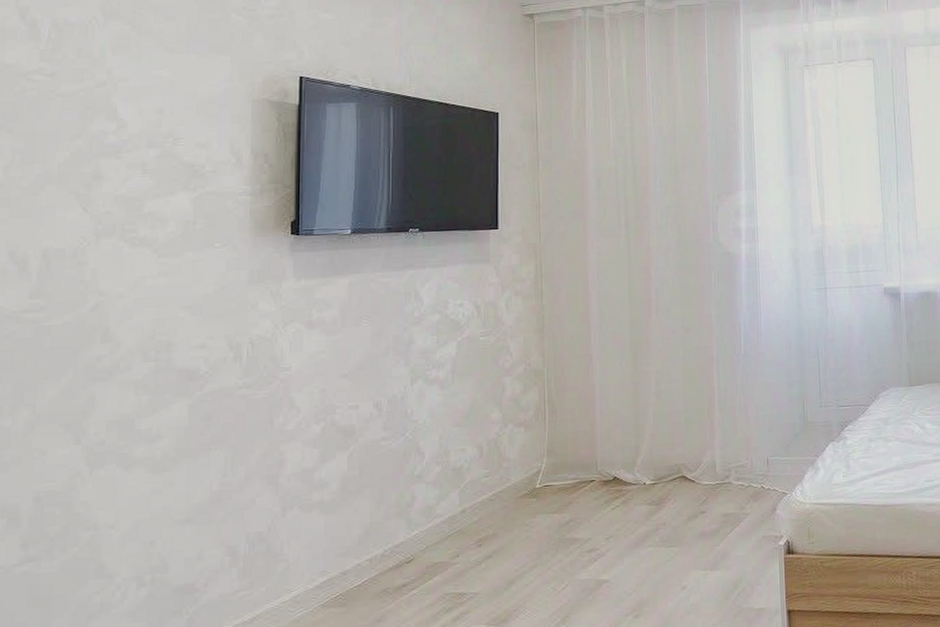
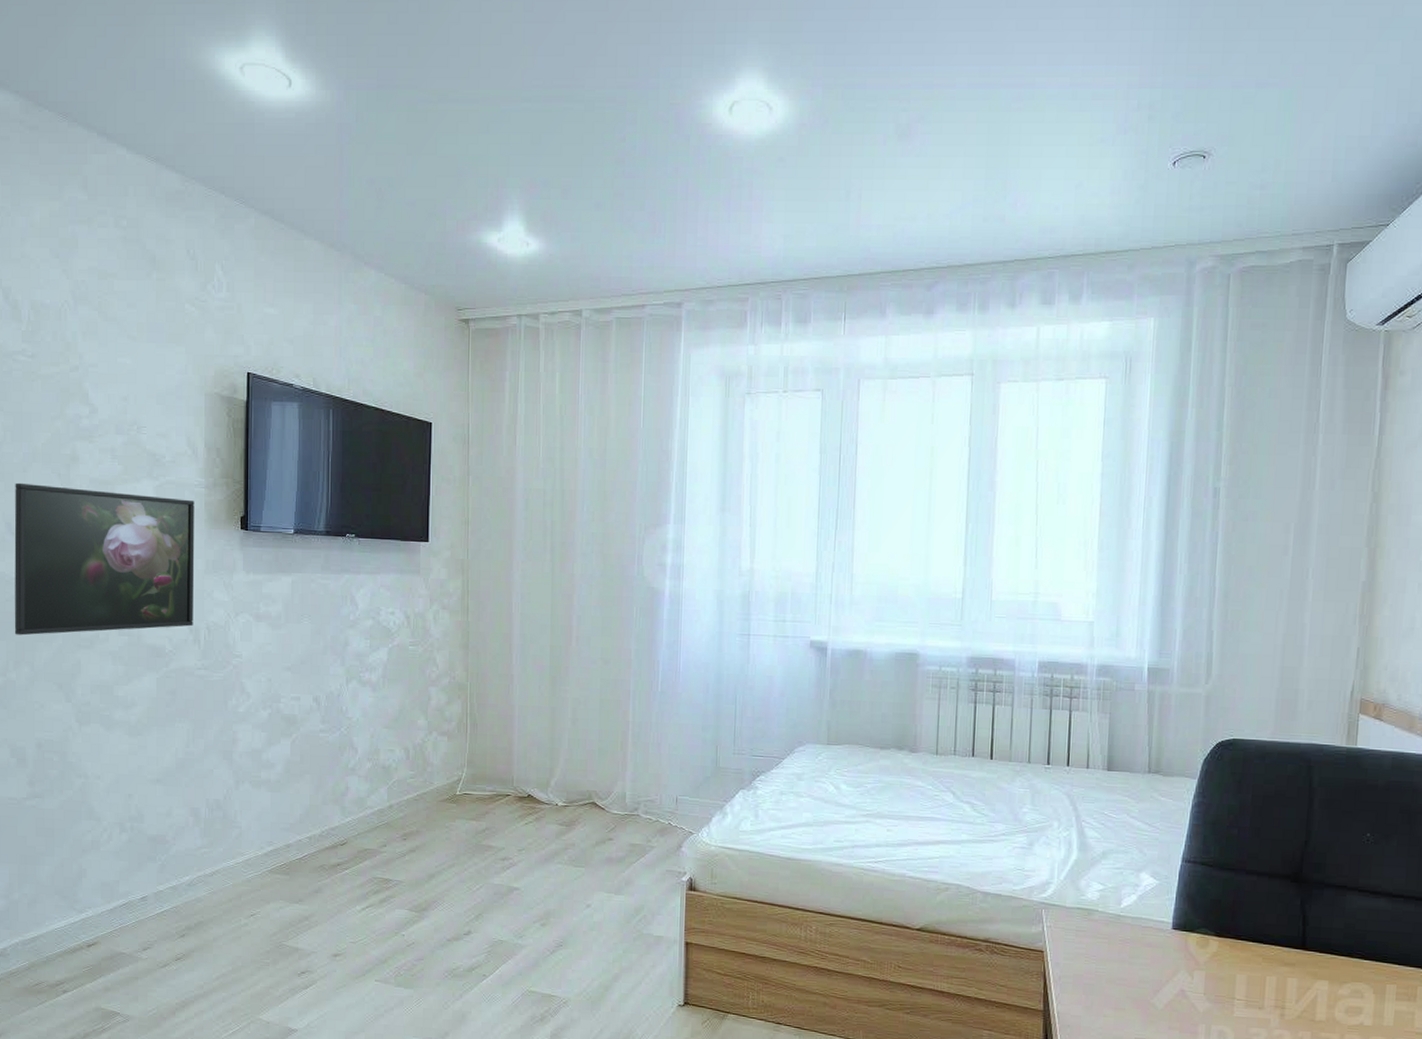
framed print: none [12,207,238,376] -> present [14,482,195,636]

